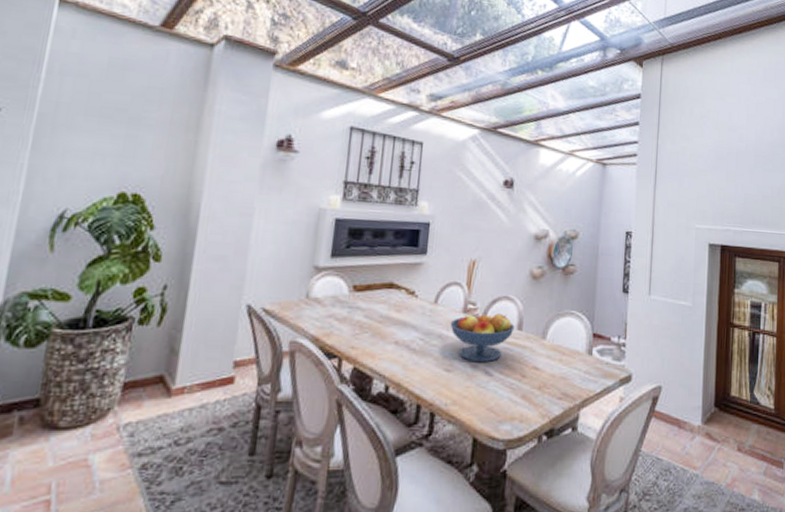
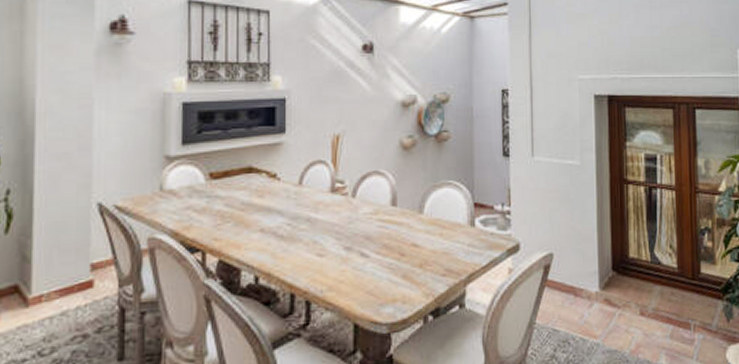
fruit bowl: present [450,313,515,362] -> none [318,190,388,244]

